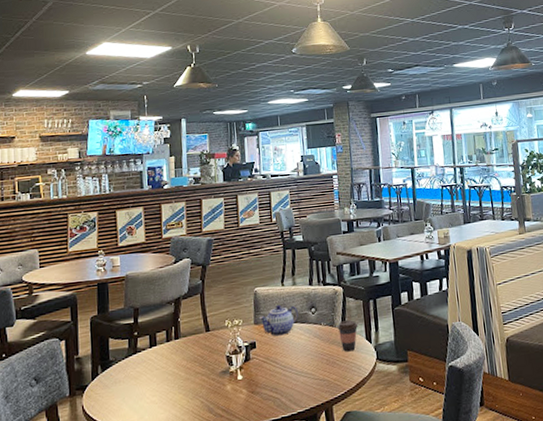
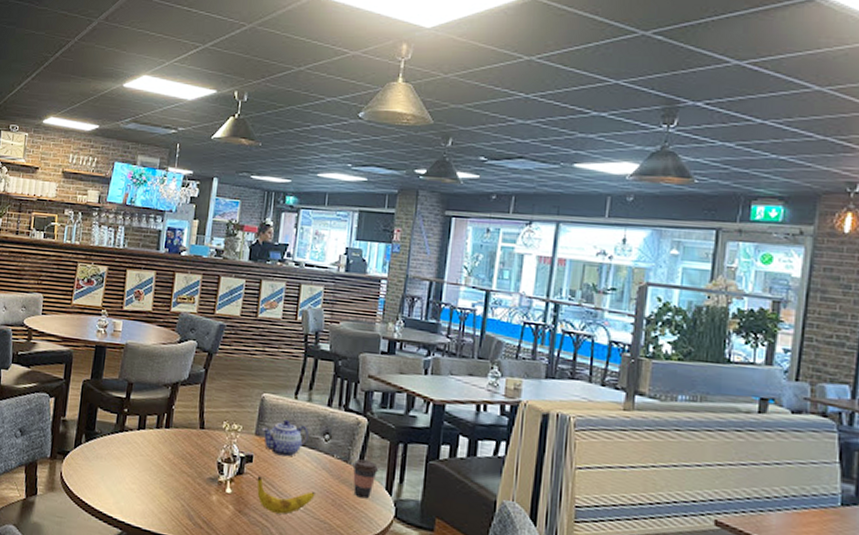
banana: none [262,357,312,385] -> present [256,476,316,514]

